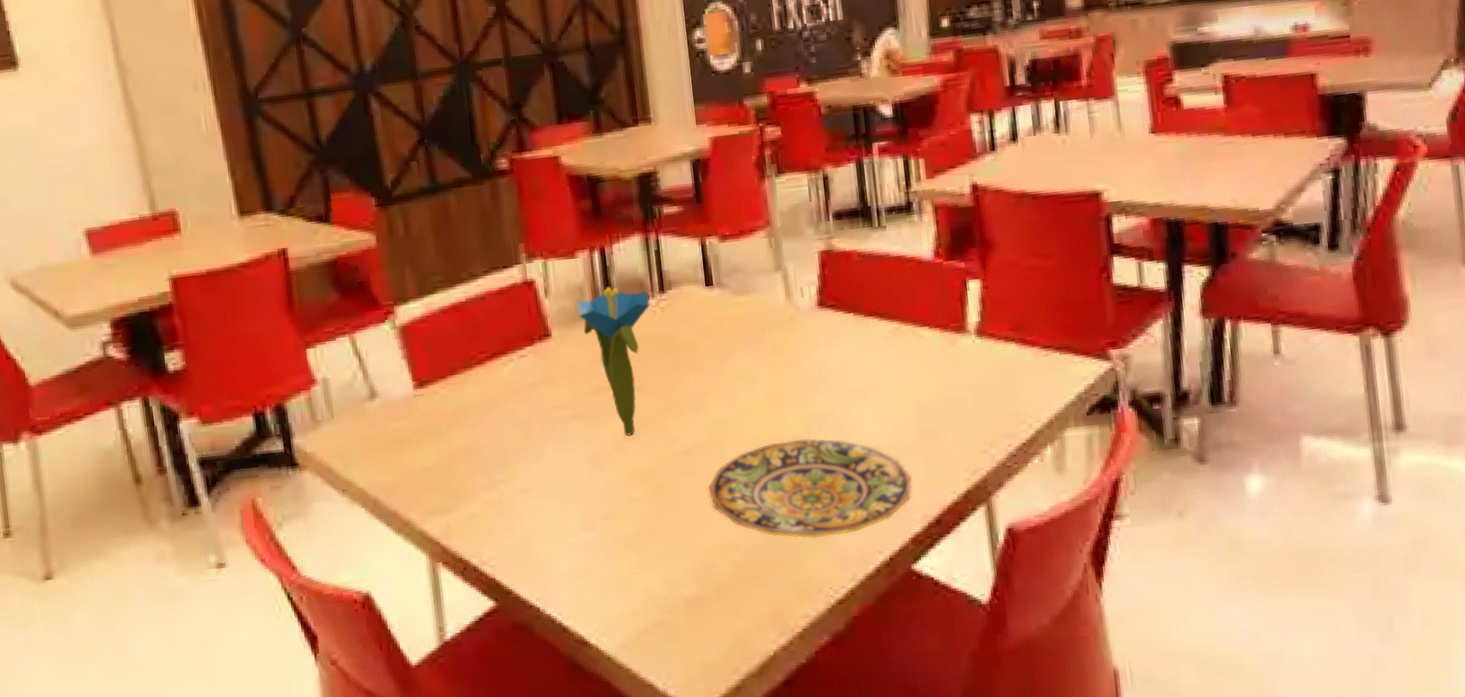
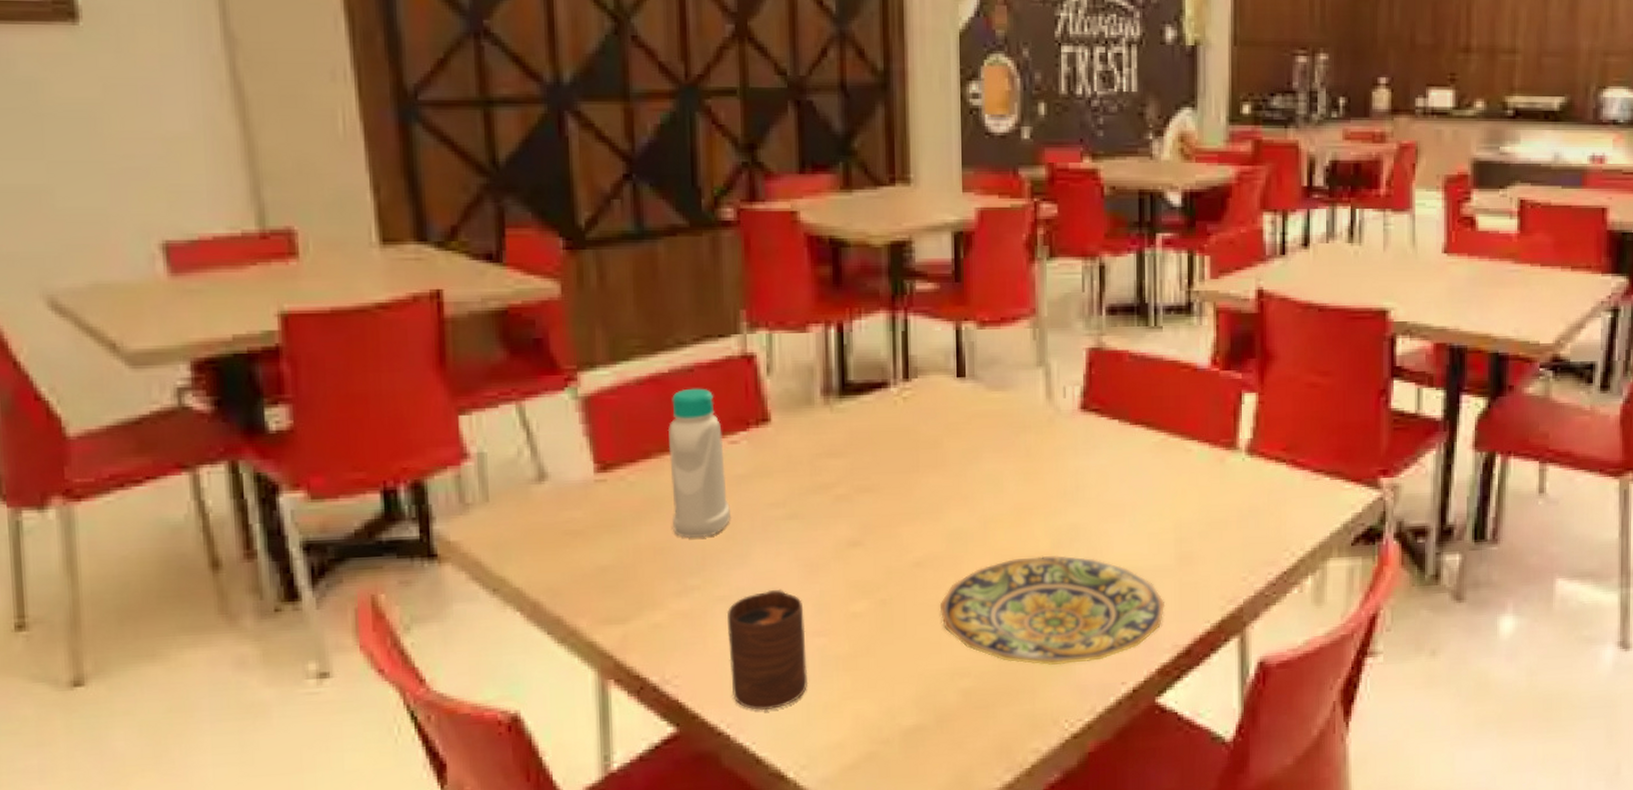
bottle: none [468,312,526,440] -> present [667,388,732,538]
cup: none [528,479,601,586] -> present [726,589,808,711]
flower: present [577,286,650,436] -> none [805,368,891,542]

